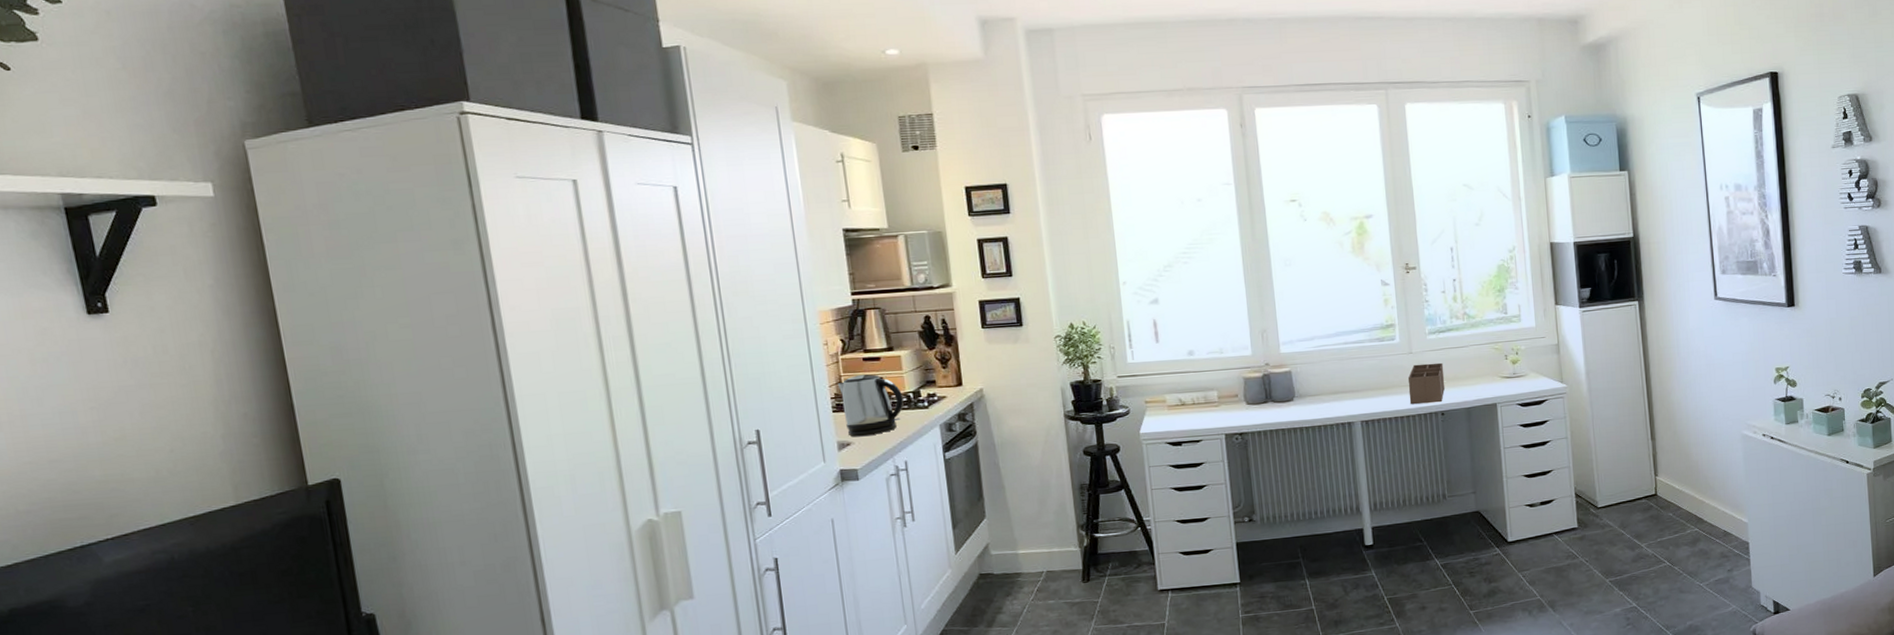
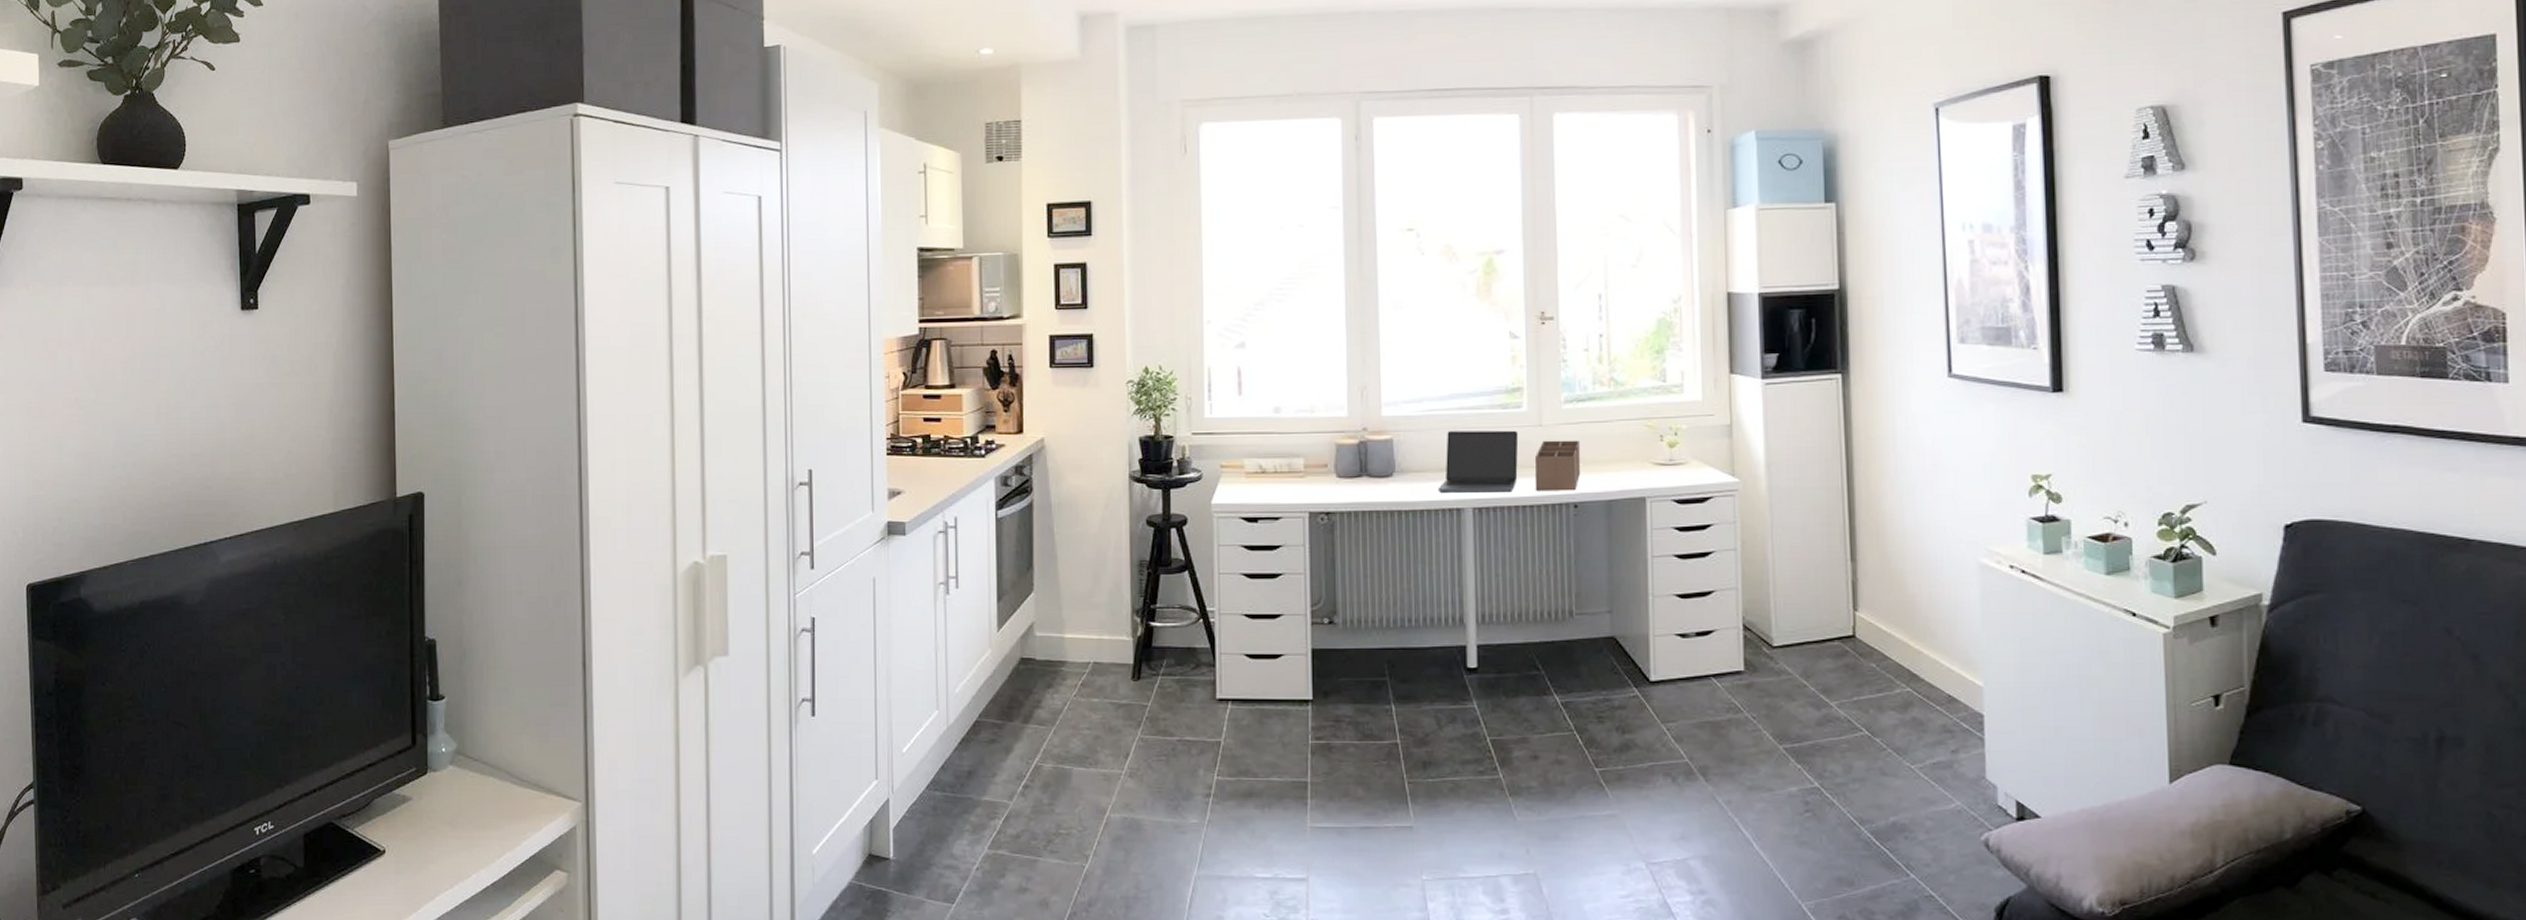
kettle: present [837,374,904,437] -> none [894,414,960,485]
laptop: none [1331,358,1396,410] -> present [1437,430,1519,493]

